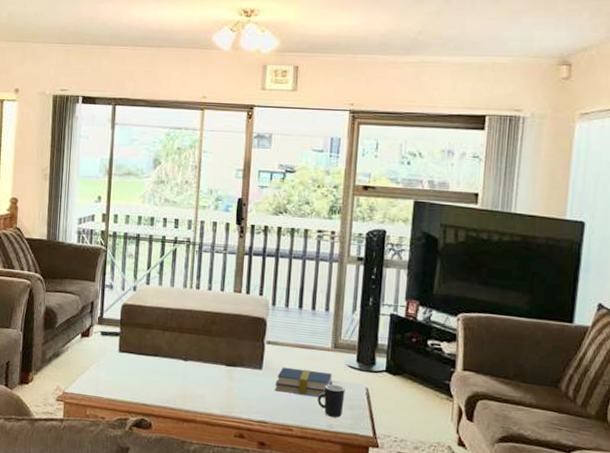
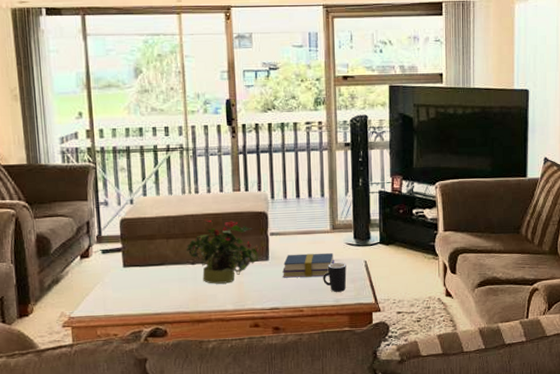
potted plant: none [180,315,255,387] -> present [186,217,261,284]

